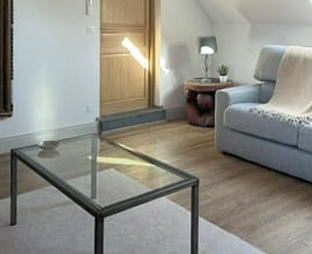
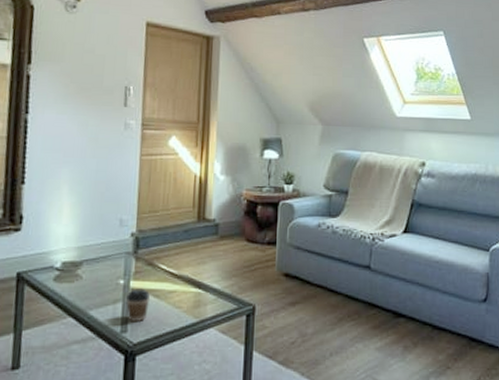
coffee cup: none [93,163,113,190] -> present [125,288,151,321]

